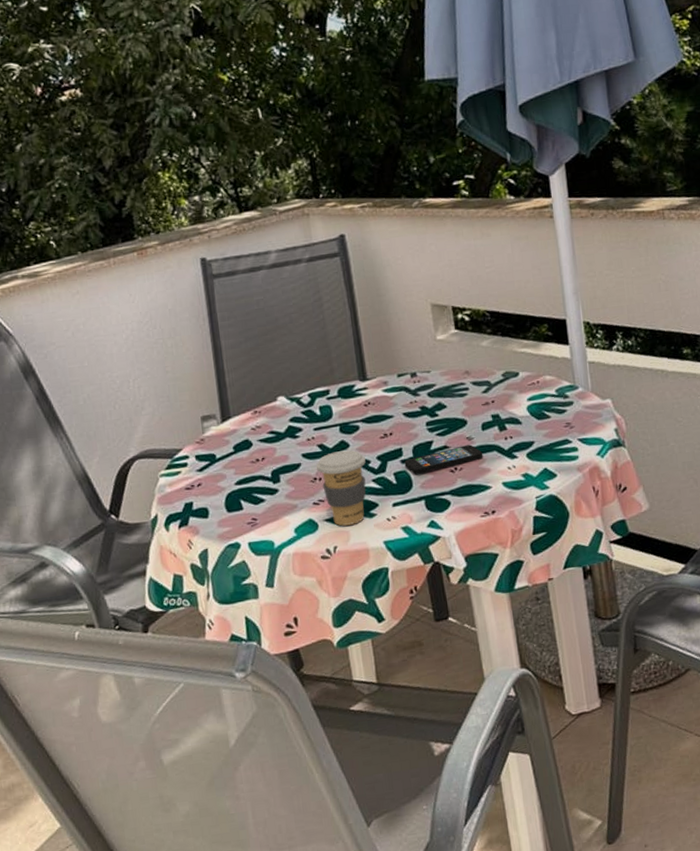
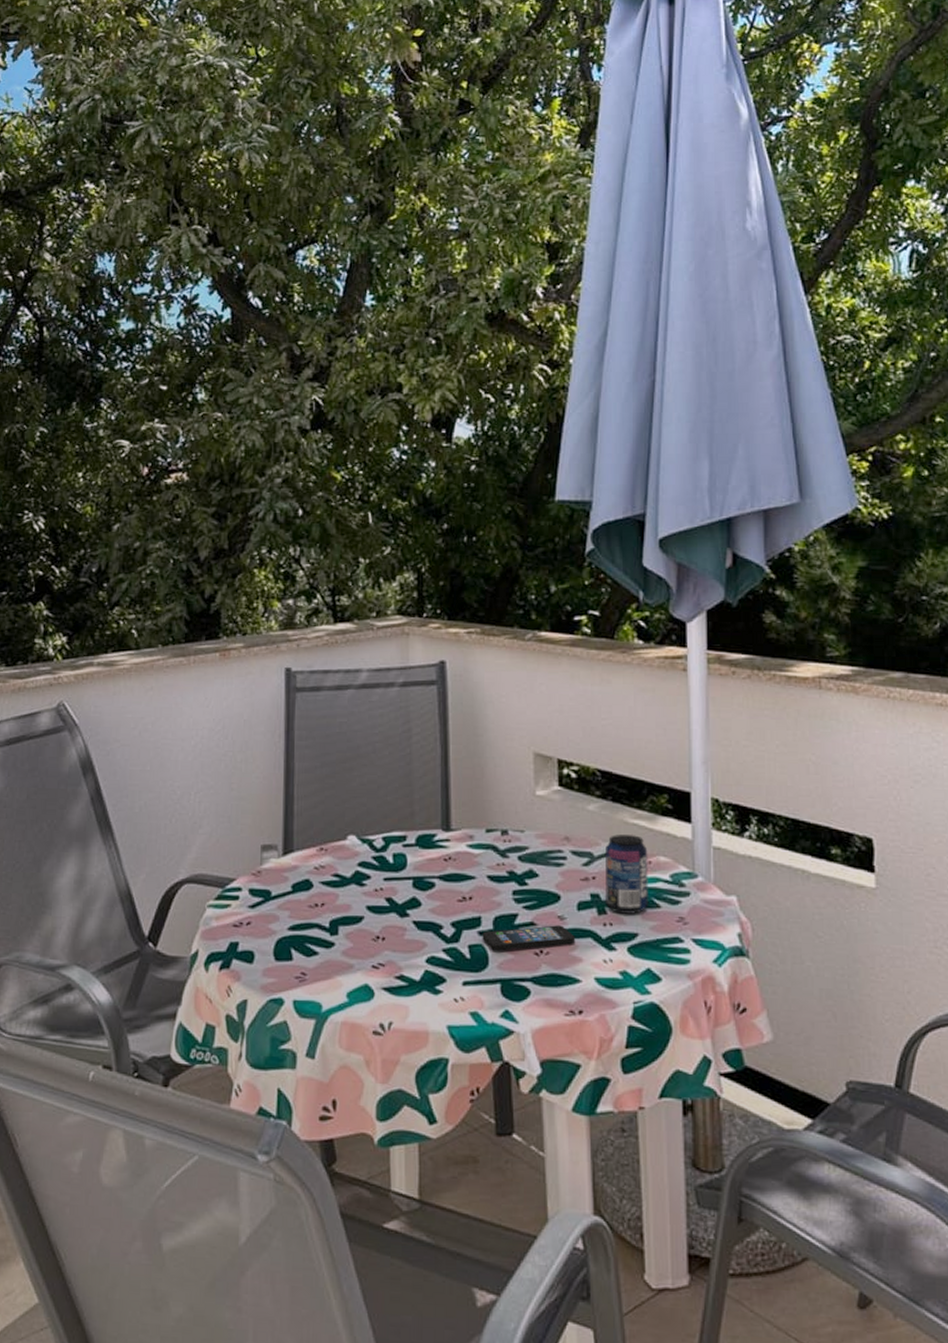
coffee cup: present [316,450,366,526] -> none [381,909,438,1000]
beverage can: none [500,361,540,428] -> present [606,834,648,914]

